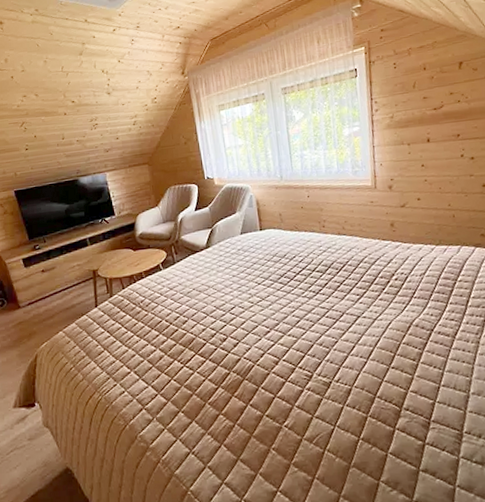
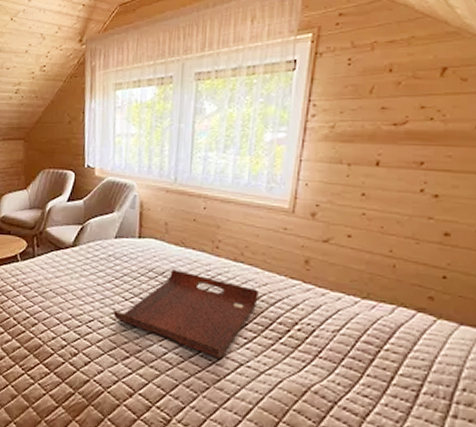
serving tray: none [250,251,362,316] -> present [113,270,259,359]

